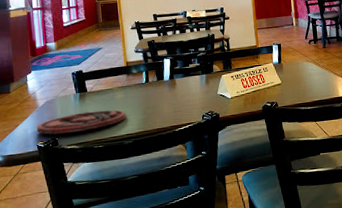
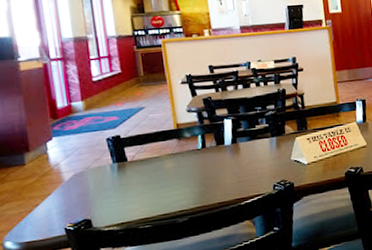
plate: present [36,110,126,135] -> none [62,182,179,215]

